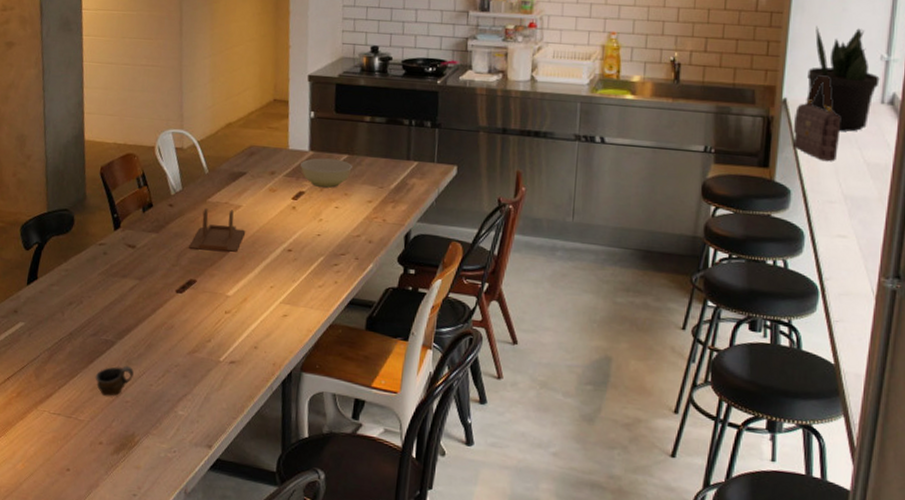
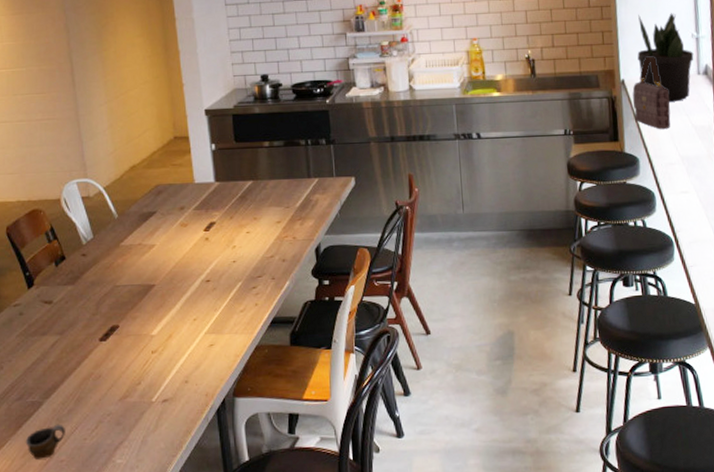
napkin holder: present [189,208,246,252] -> none [107,250,163,295]
bowl: present [300,158,352,188] -> none [208,186,258,215]

